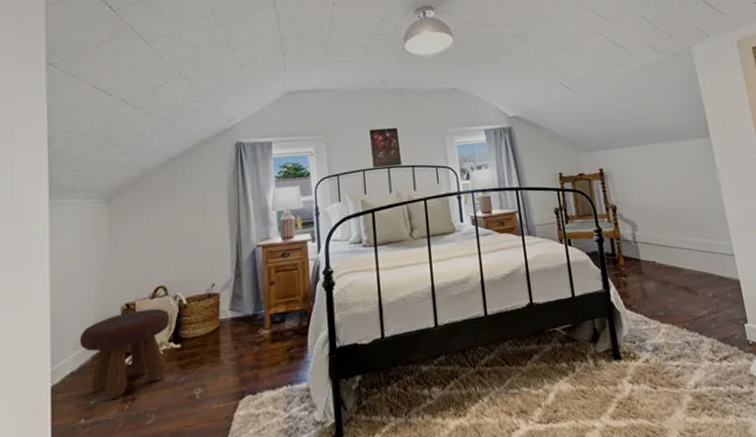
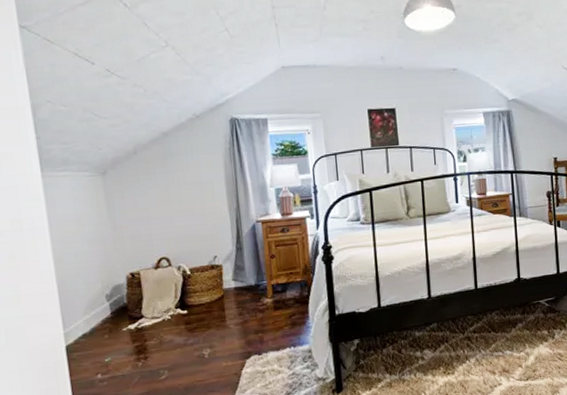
footstool: present [79,308,170,399] -> none [88,277,176,358]

